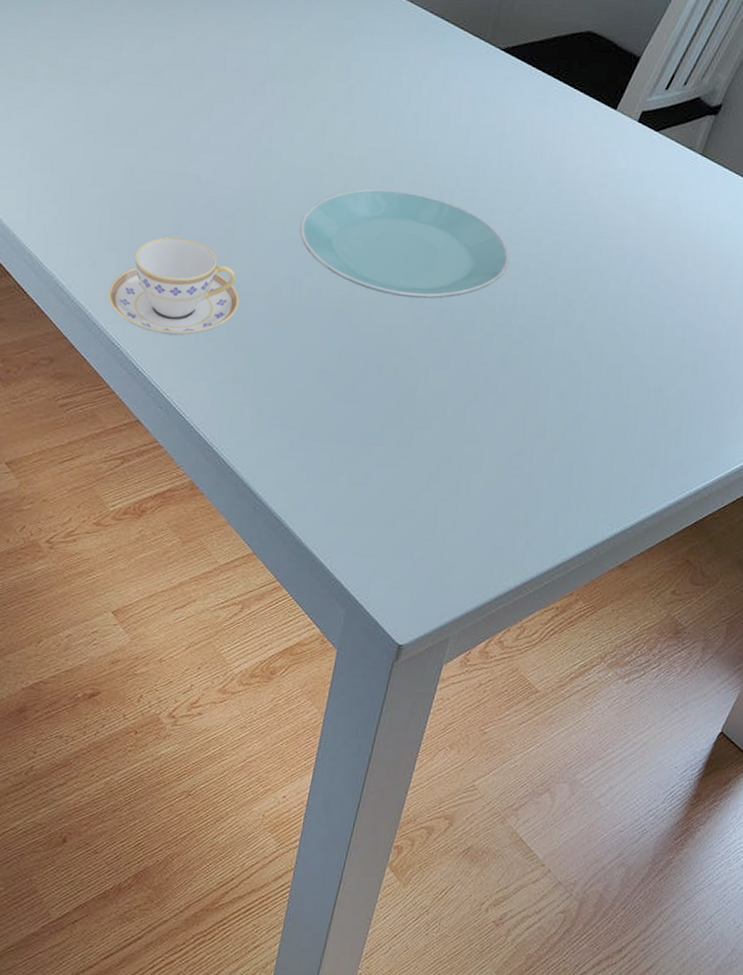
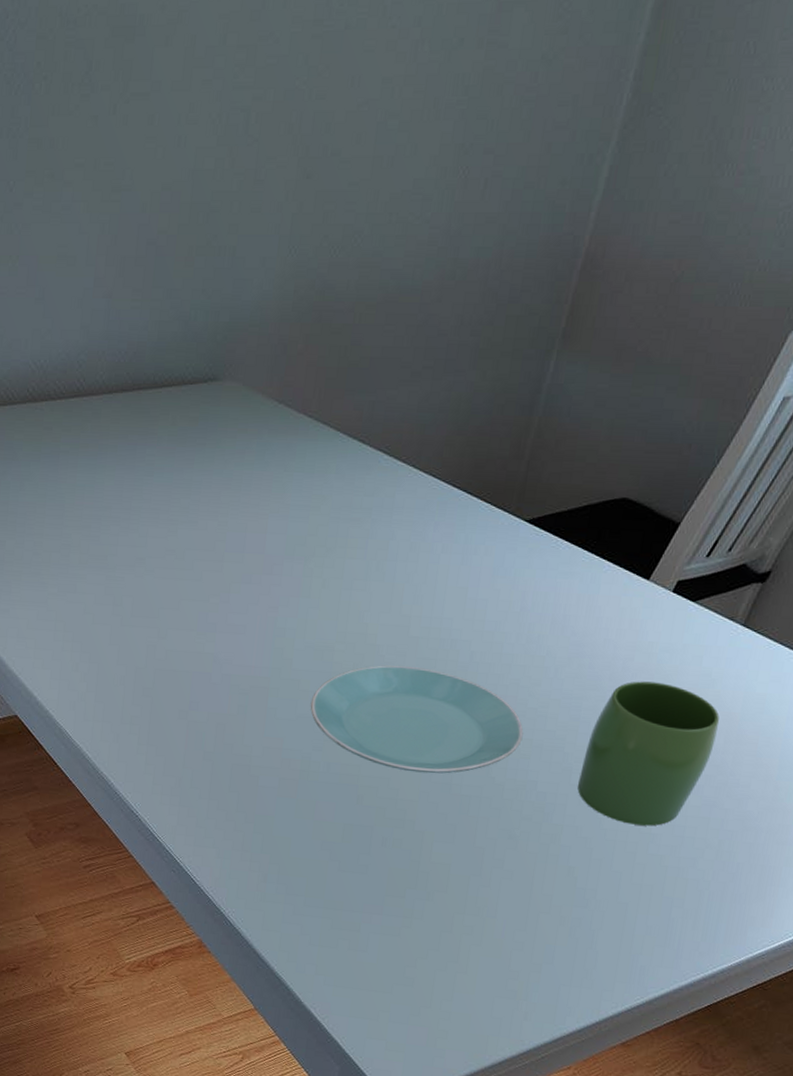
teacup: present [108,237,240,336] -> none [129,713,250,805]
mug: none [563,206,687,348] -> present [577,681,720,826]

